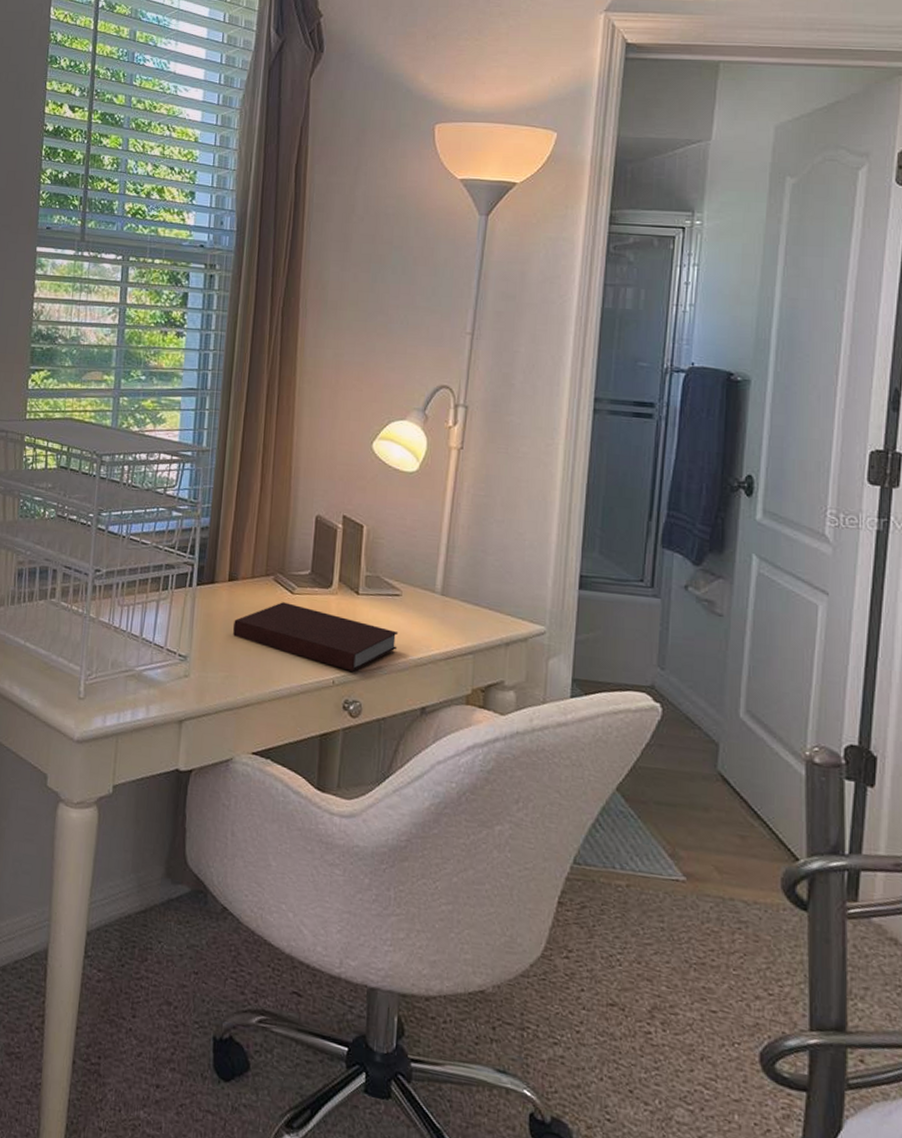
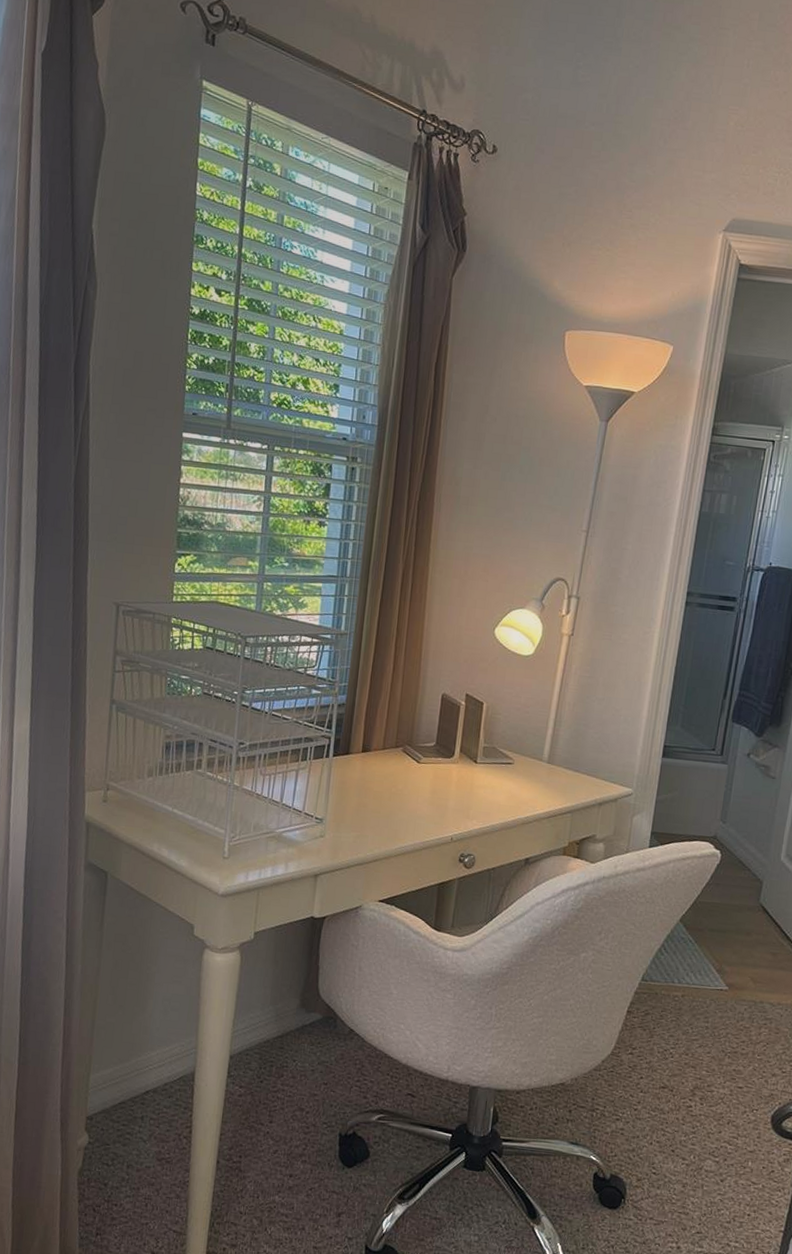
notebook: present [233,602,399,672] -> none [365,770,510,829]

